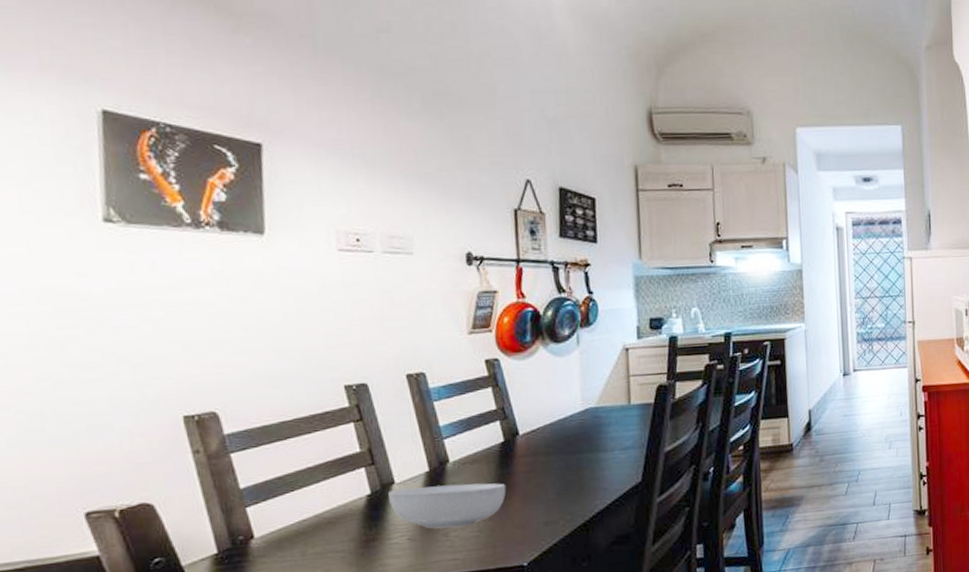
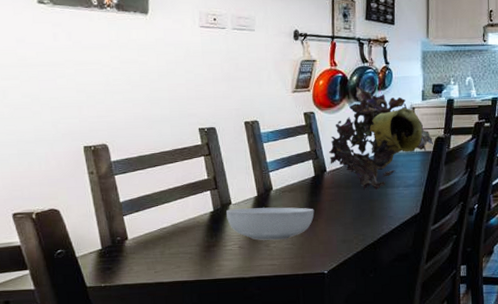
plant: none [520,324,655,456] -> present [328,87,434,191]

